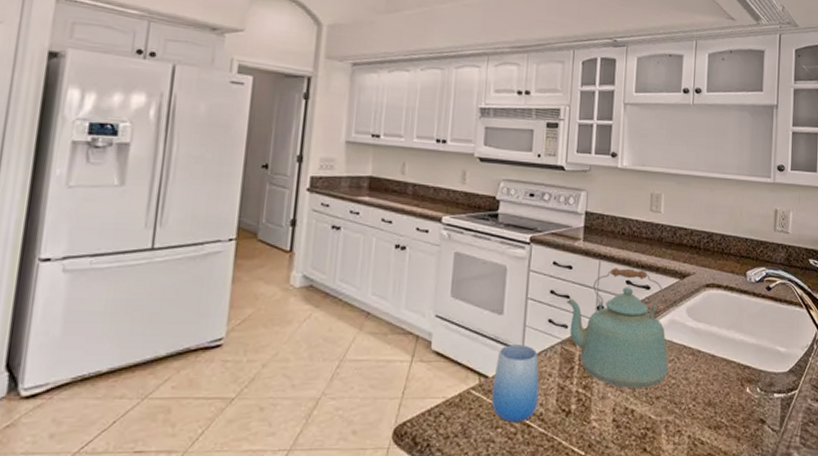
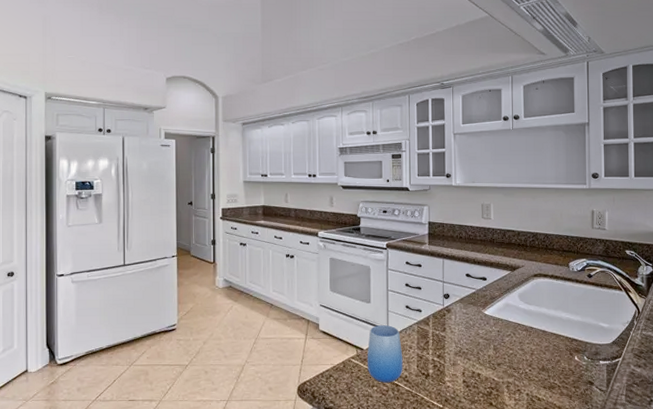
kettle: present [567,268,669,388] -> none [419,264,506,357]

